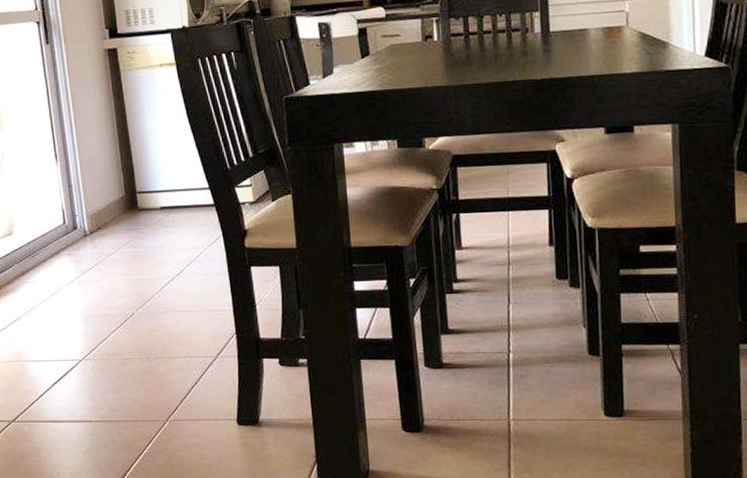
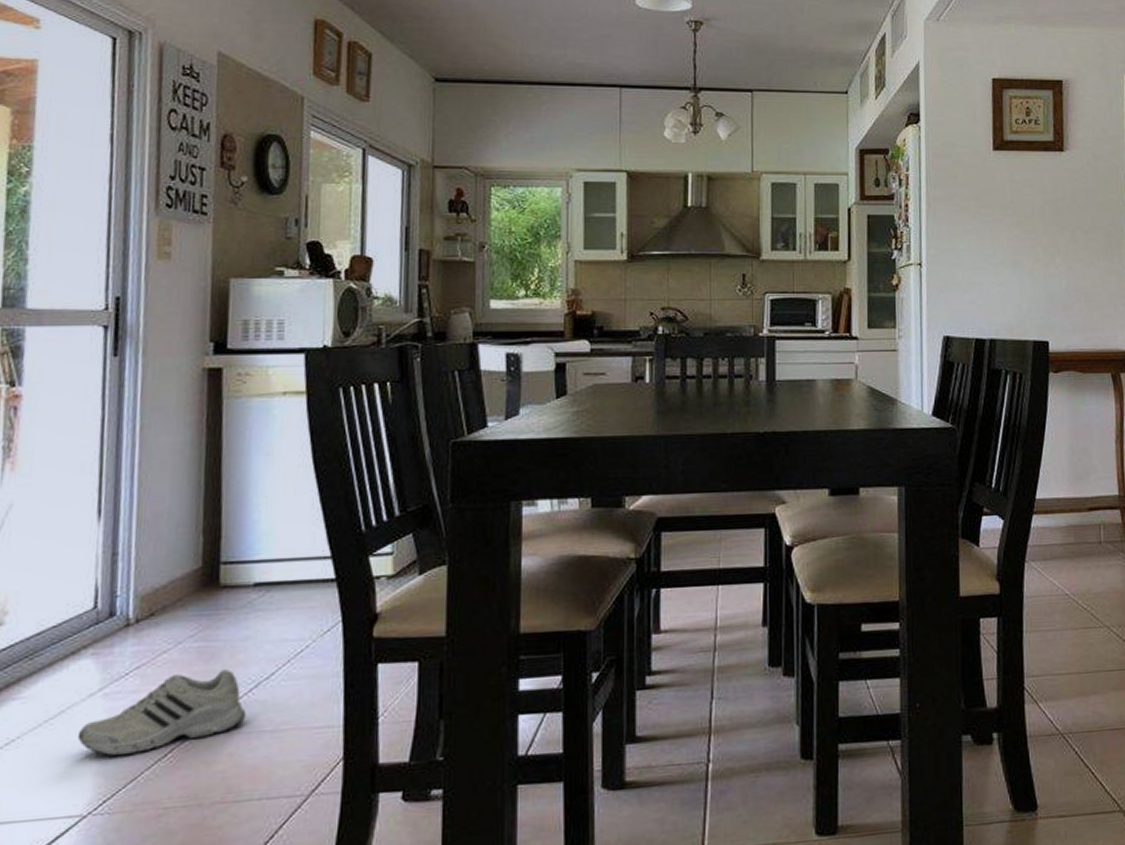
shoe: none [68,267,169,323] -> present [77,669,246,757]

